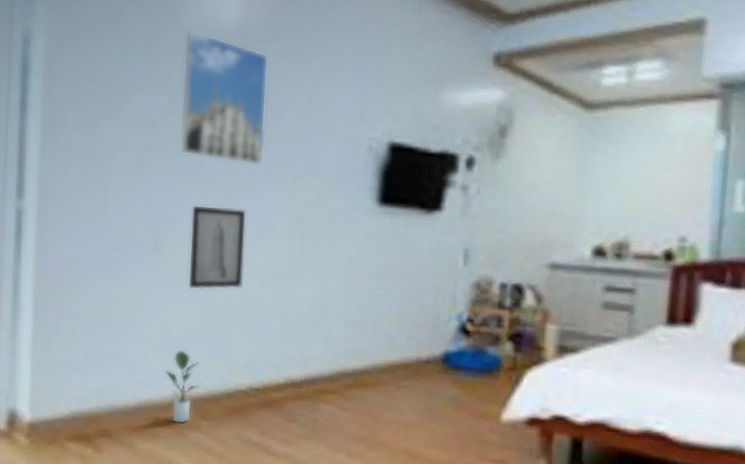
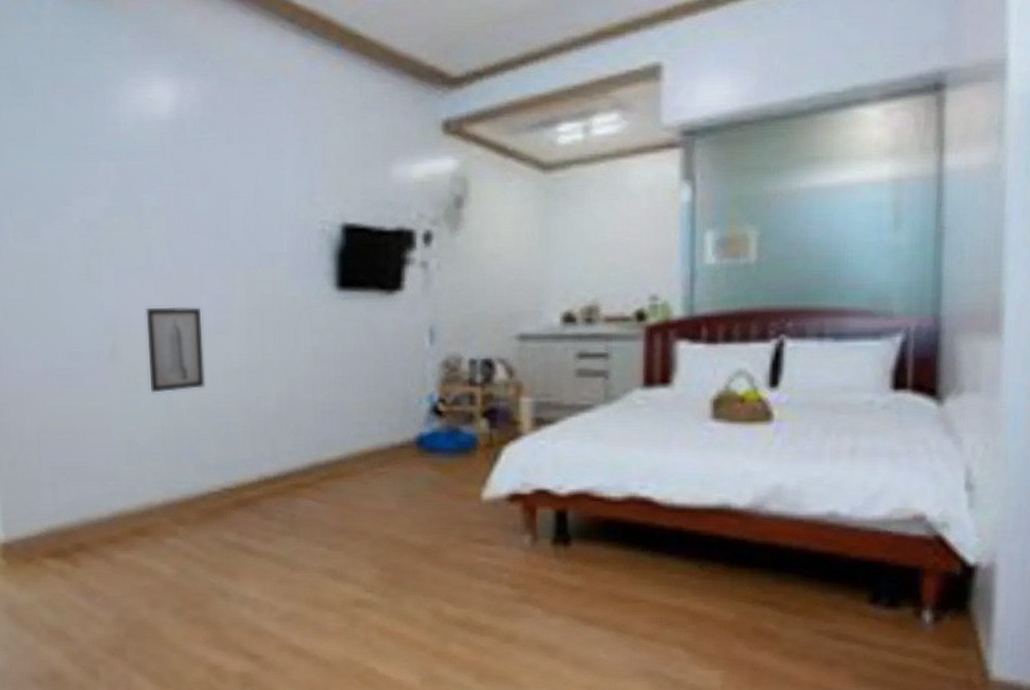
potted plant: present [165,349,200,424] -> none [135,456,172,532]
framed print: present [180,30,269,166] -> none [119,124,215,261]

